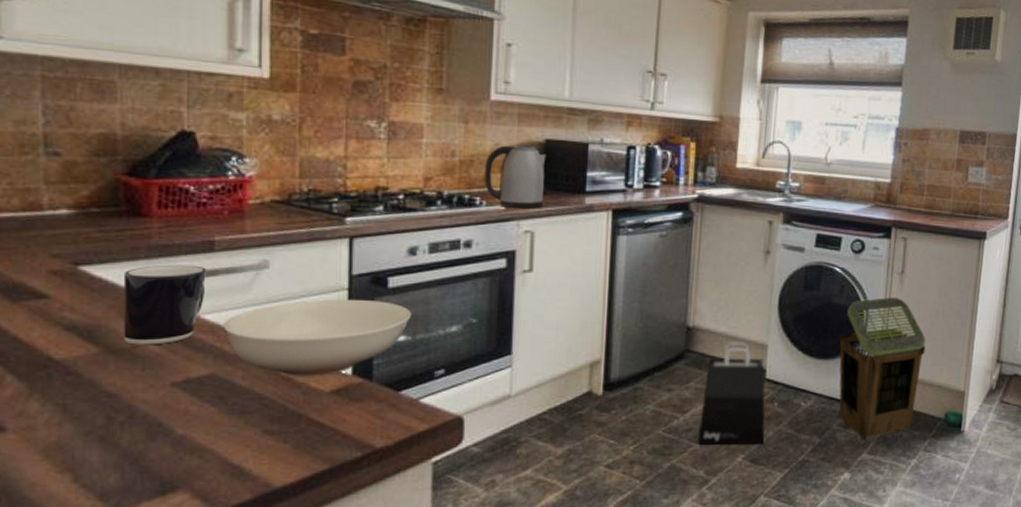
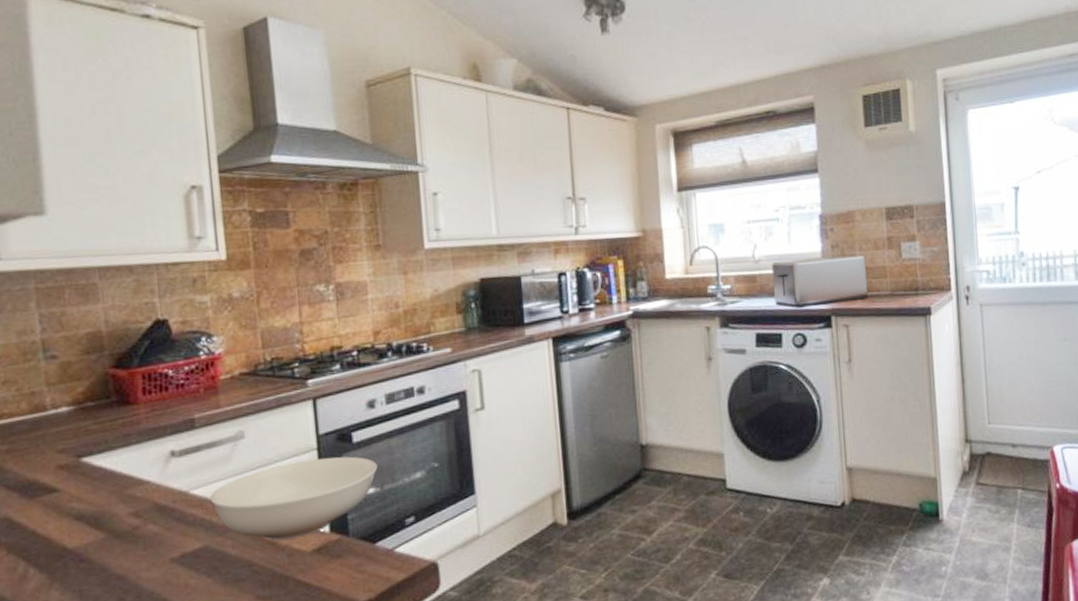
mug: present [123,264,206,345] -> none [119,444,191,527]
kettle: present [484,144,546,209] -> none [427,285,487,350]
shopping bag: present [697,342,766,445] -> none [666,453,736,565]
laundry basket: present [838,297,926,445] -> none [795,387,887,547]
toaster: none [839,166,934,217] -> present [771,254,869,309]

